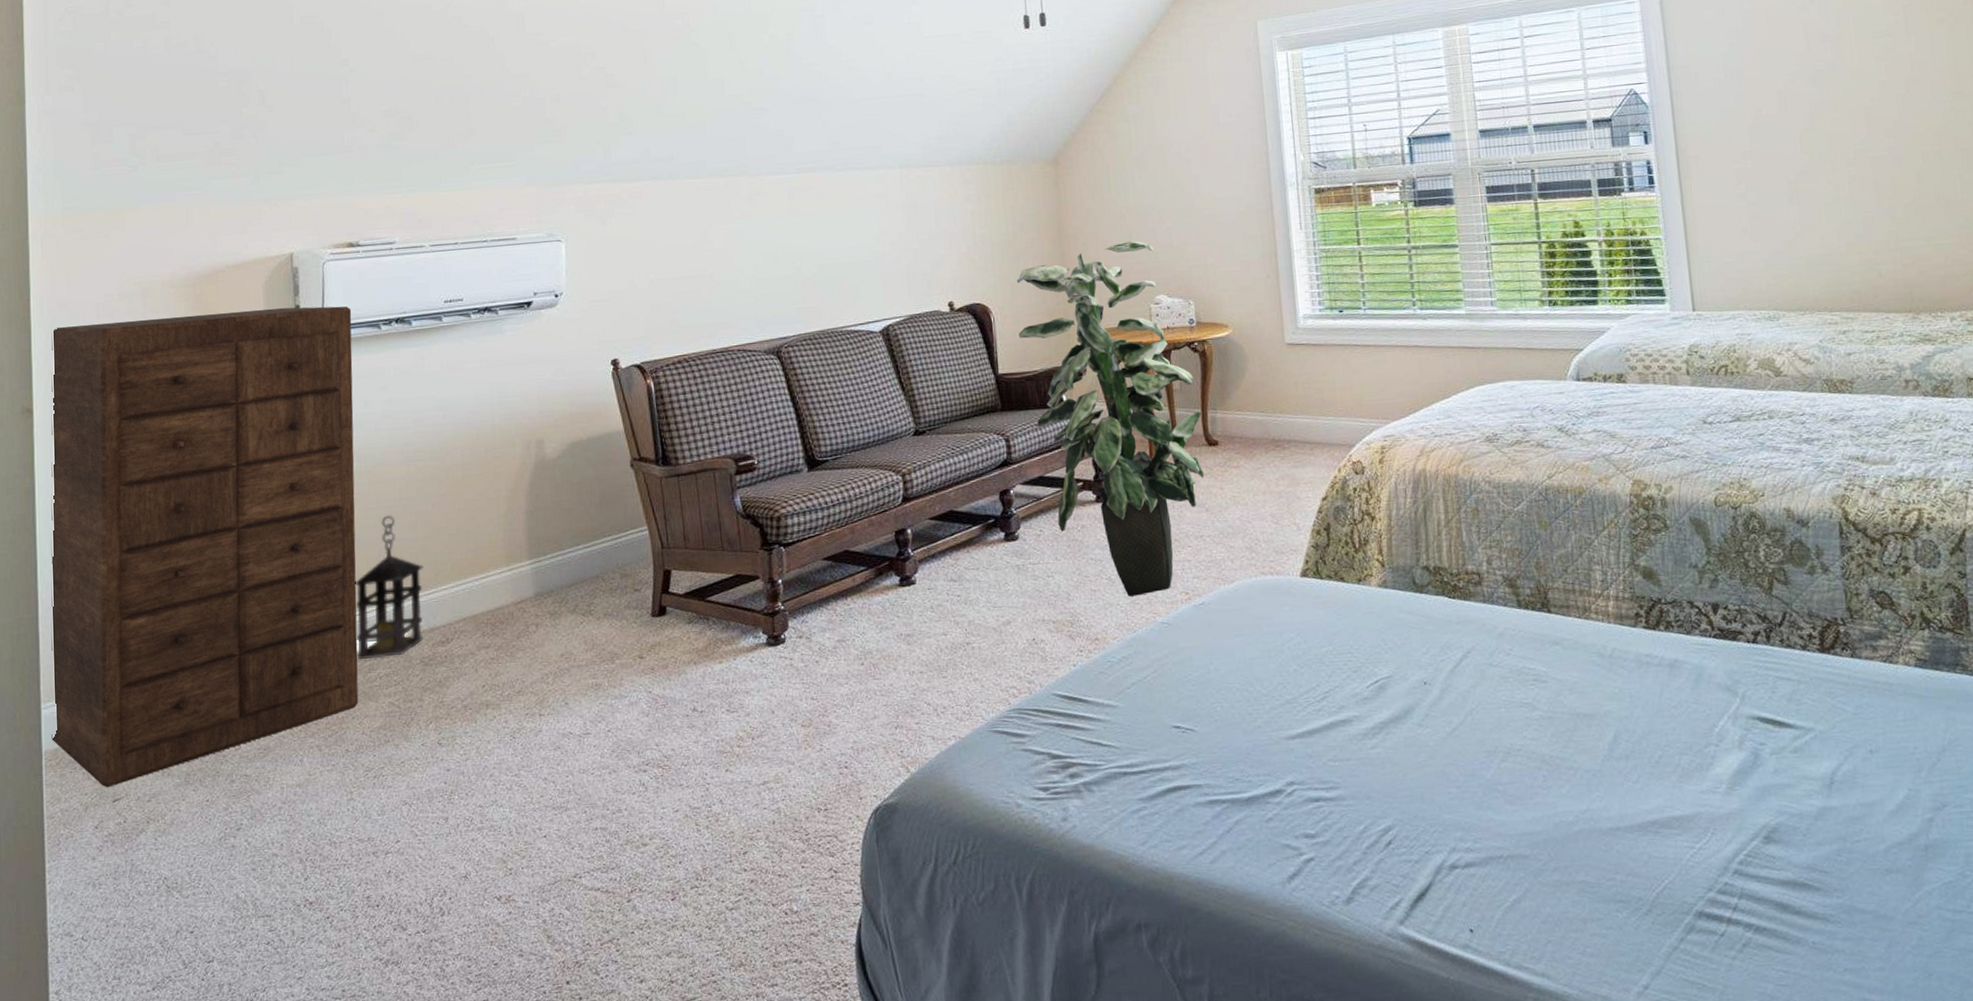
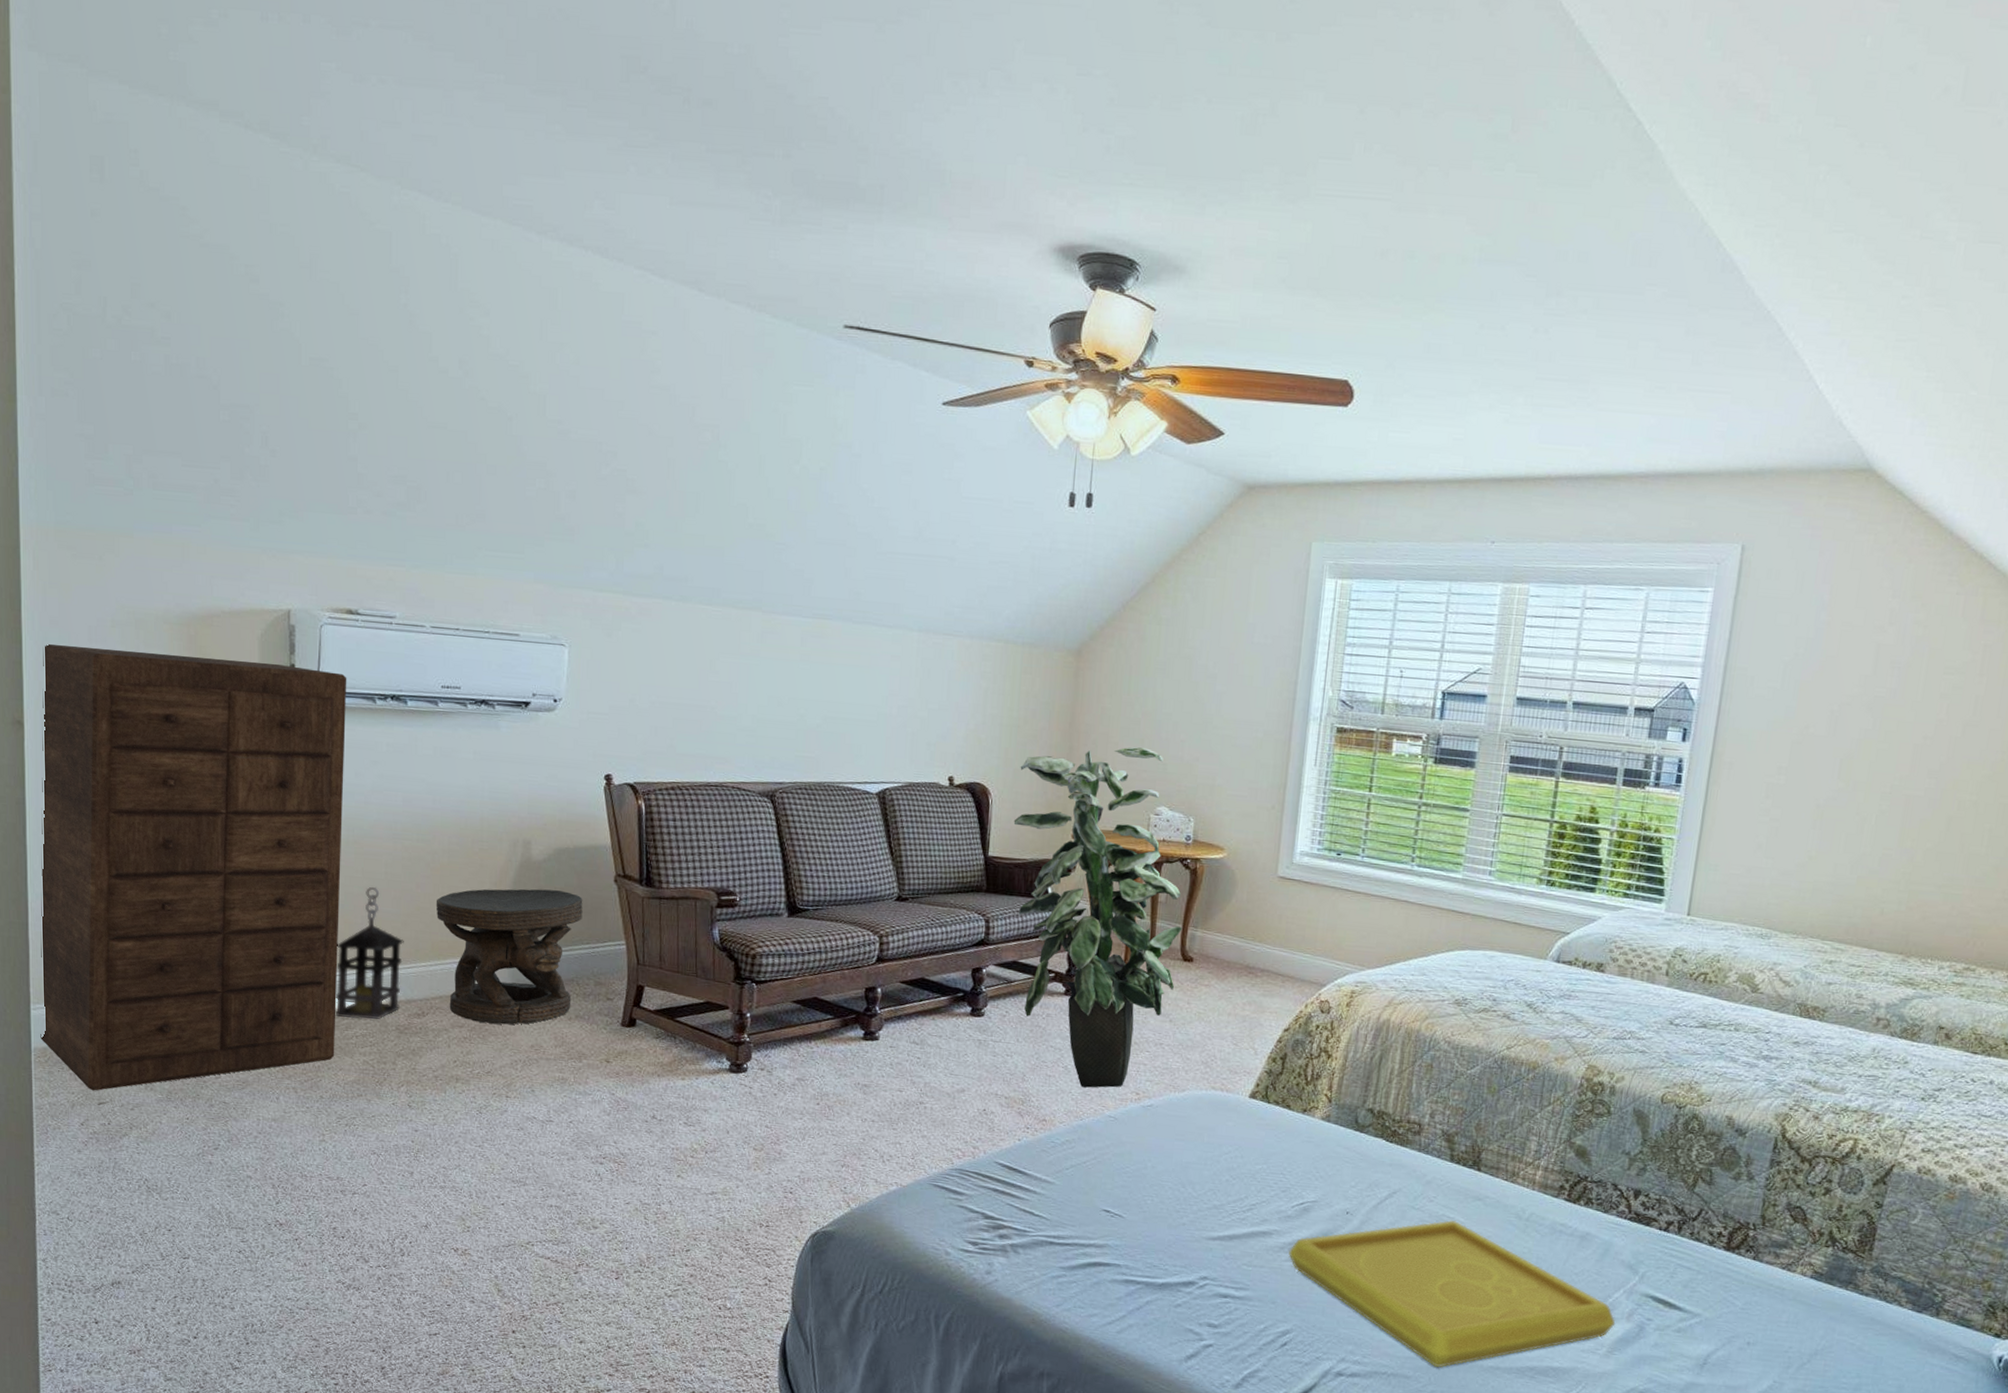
carved stool: none [452,485,602,639] -> present [435,888,583,1025]
serving tray: none [1373,671,1729,840] -> present [1288,1219,1616,1368]

